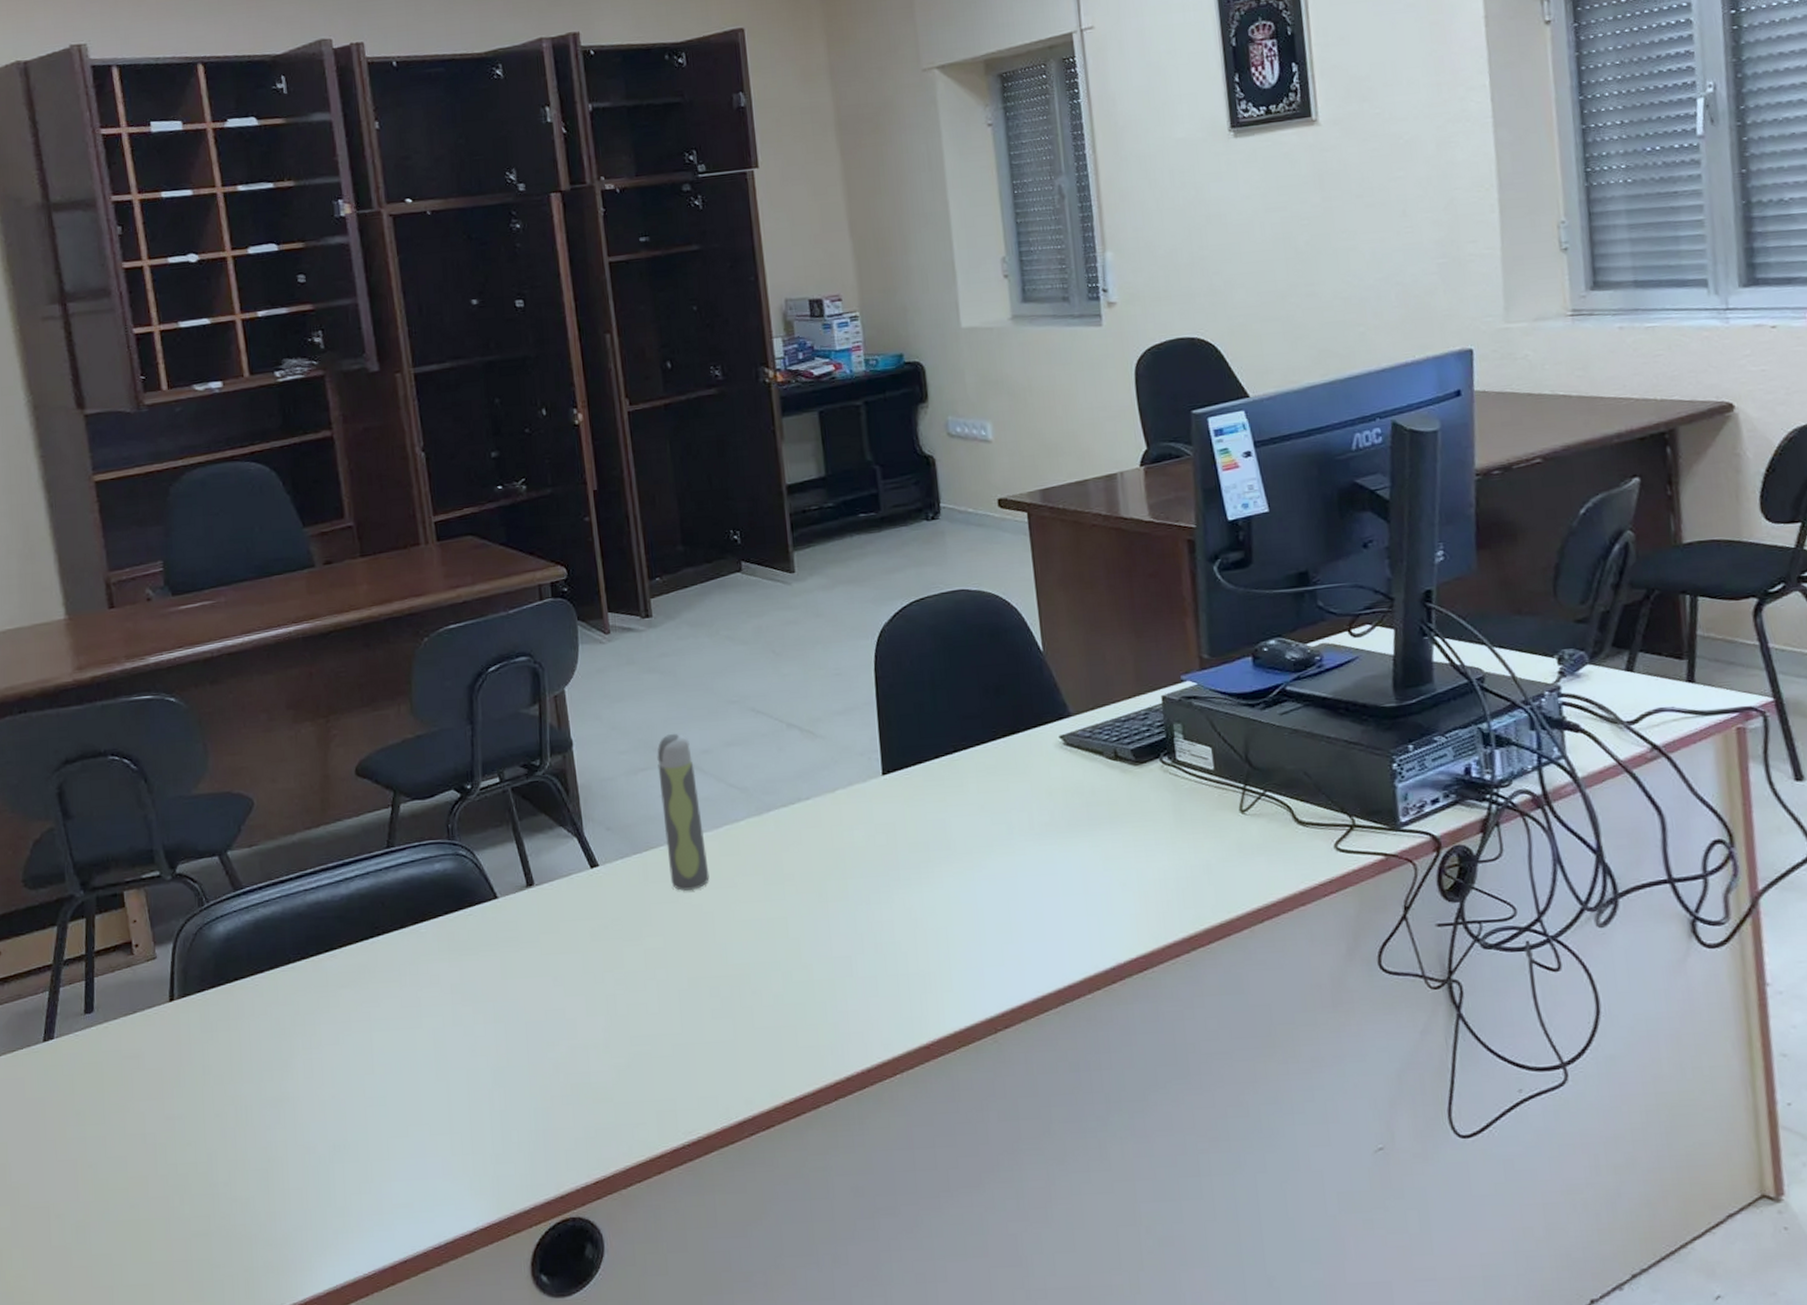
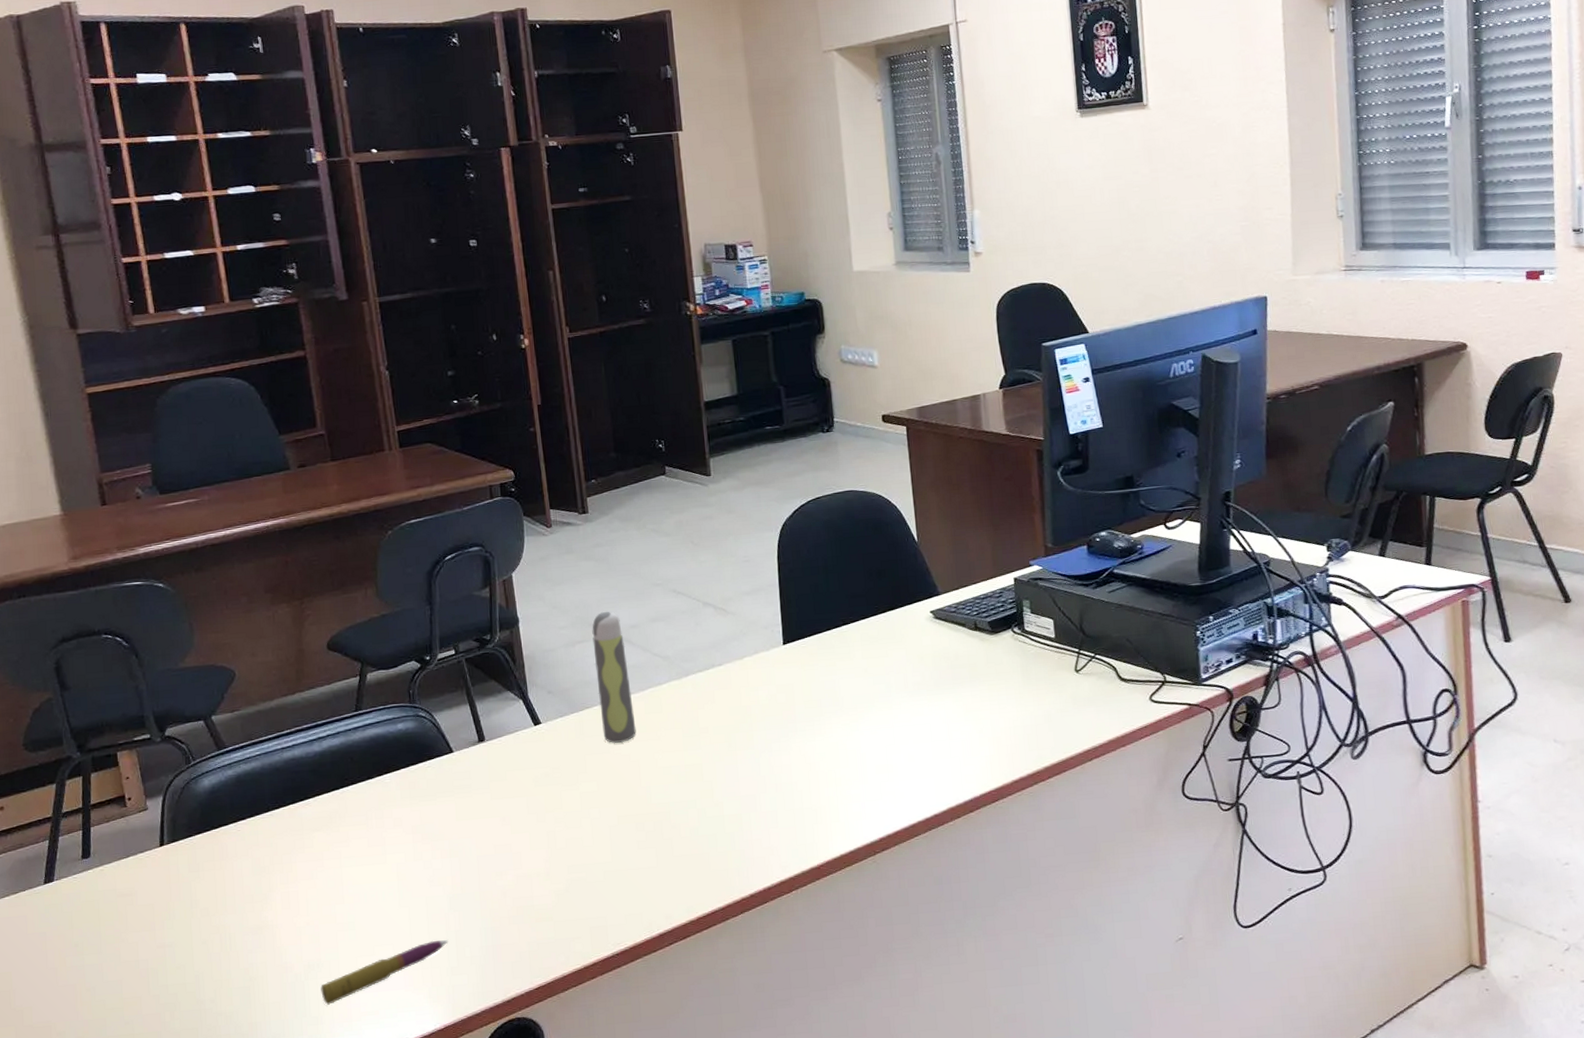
pen: none [347,1121,493,1194] -> present [321,940,449,1005]

